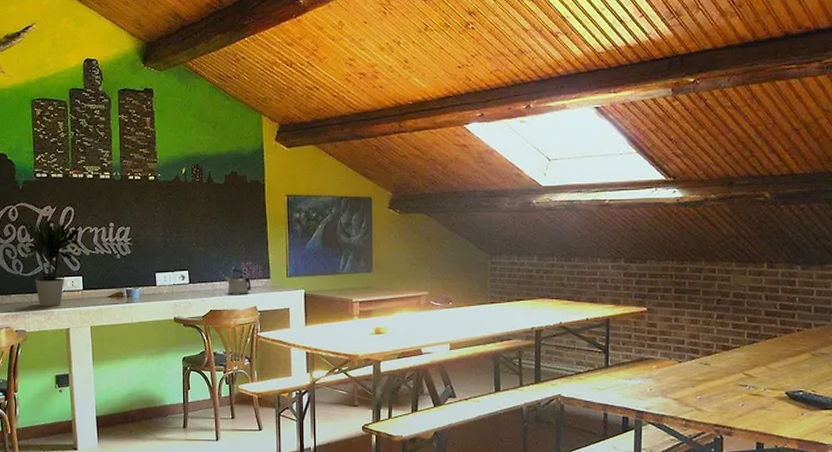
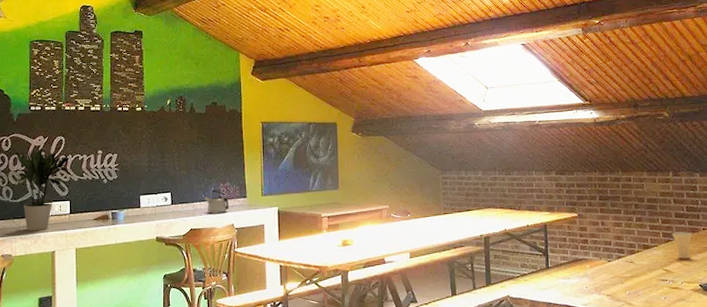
cup: none [758,332,784,363] -> present [672,232,693,259]

